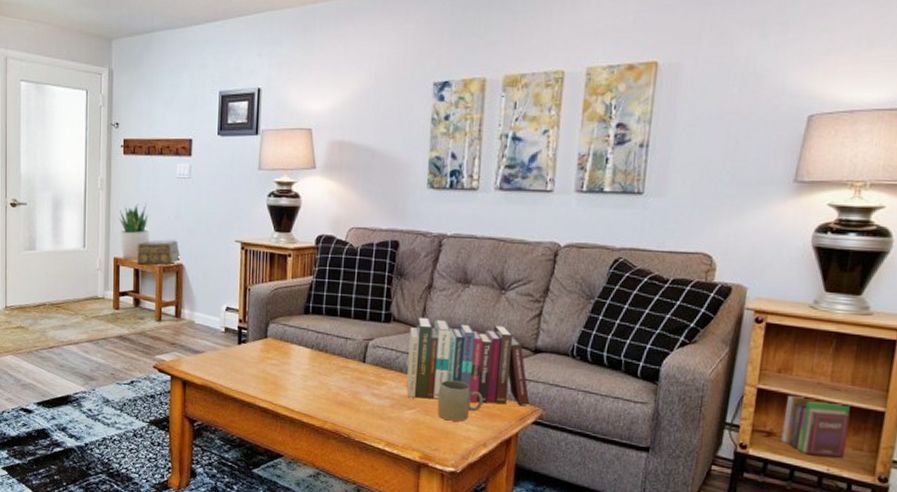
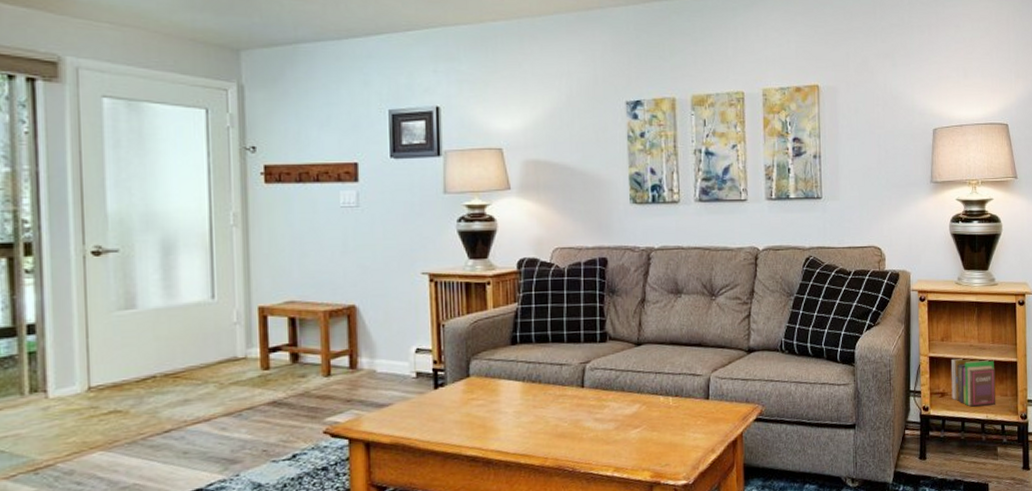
planter: present [120,204,150,261] -> none [263,240,308,308]
decorative box: present [136,240,180,265] -> none [290,279,351,312]
books: present [406,317,530,406] -> none [627,331,750,416]
mug: present [437,380,483,422] -> none [662,391,706,433]

